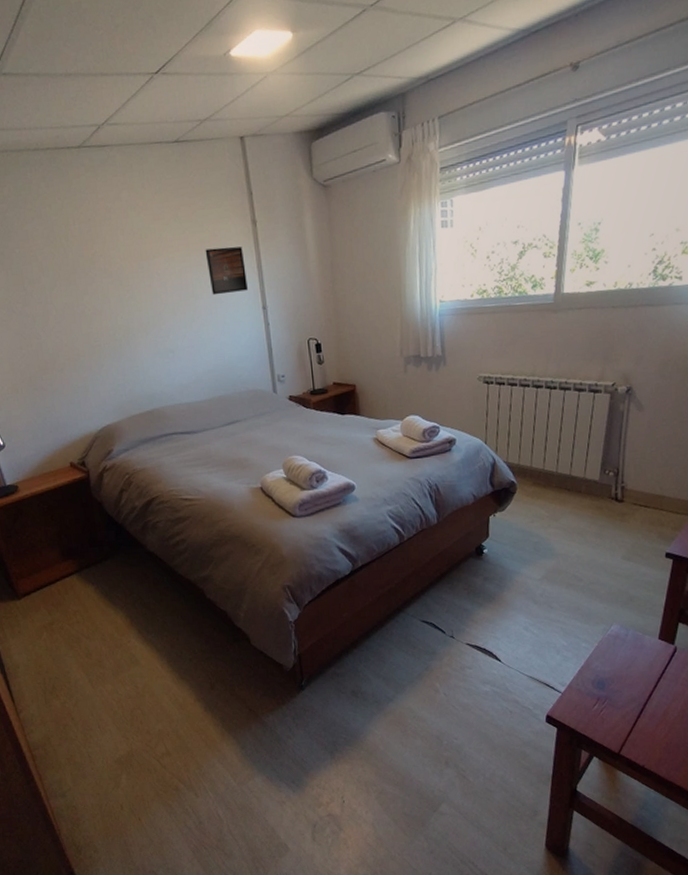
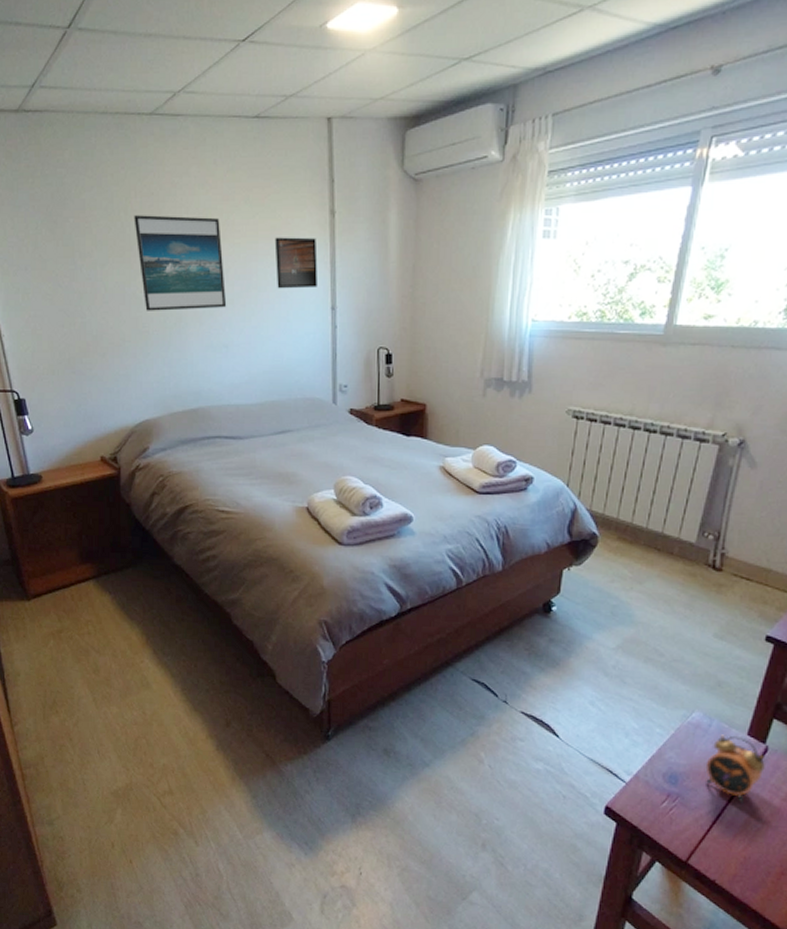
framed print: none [74,236,169,327] -> present [134,215,227,311]
alarm clock: none [626,640,676,698] -> present [705,734,766,803]

